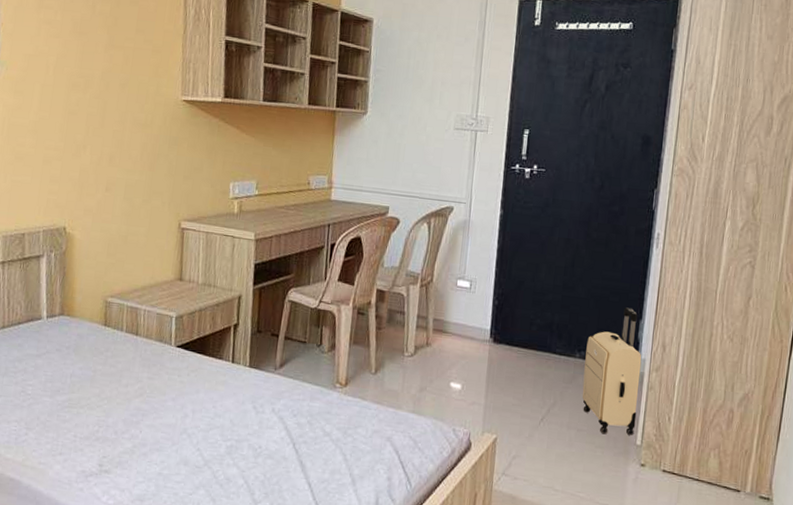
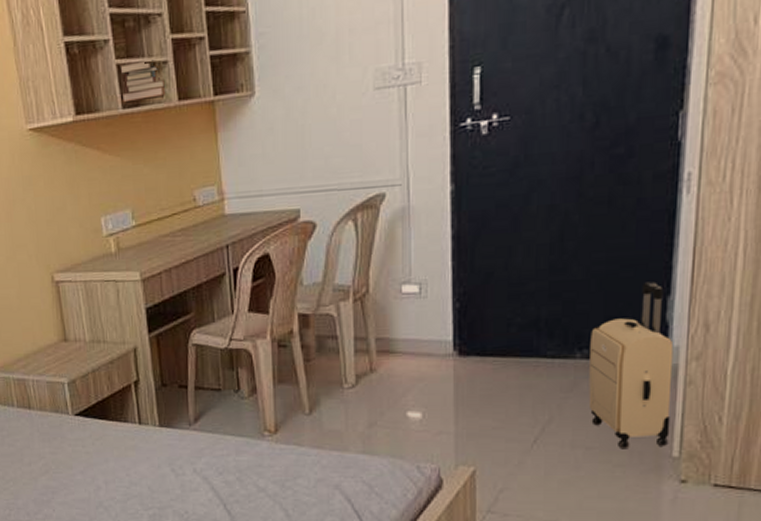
books: none [264,68,300,100] -> present [120,59,165,103]

